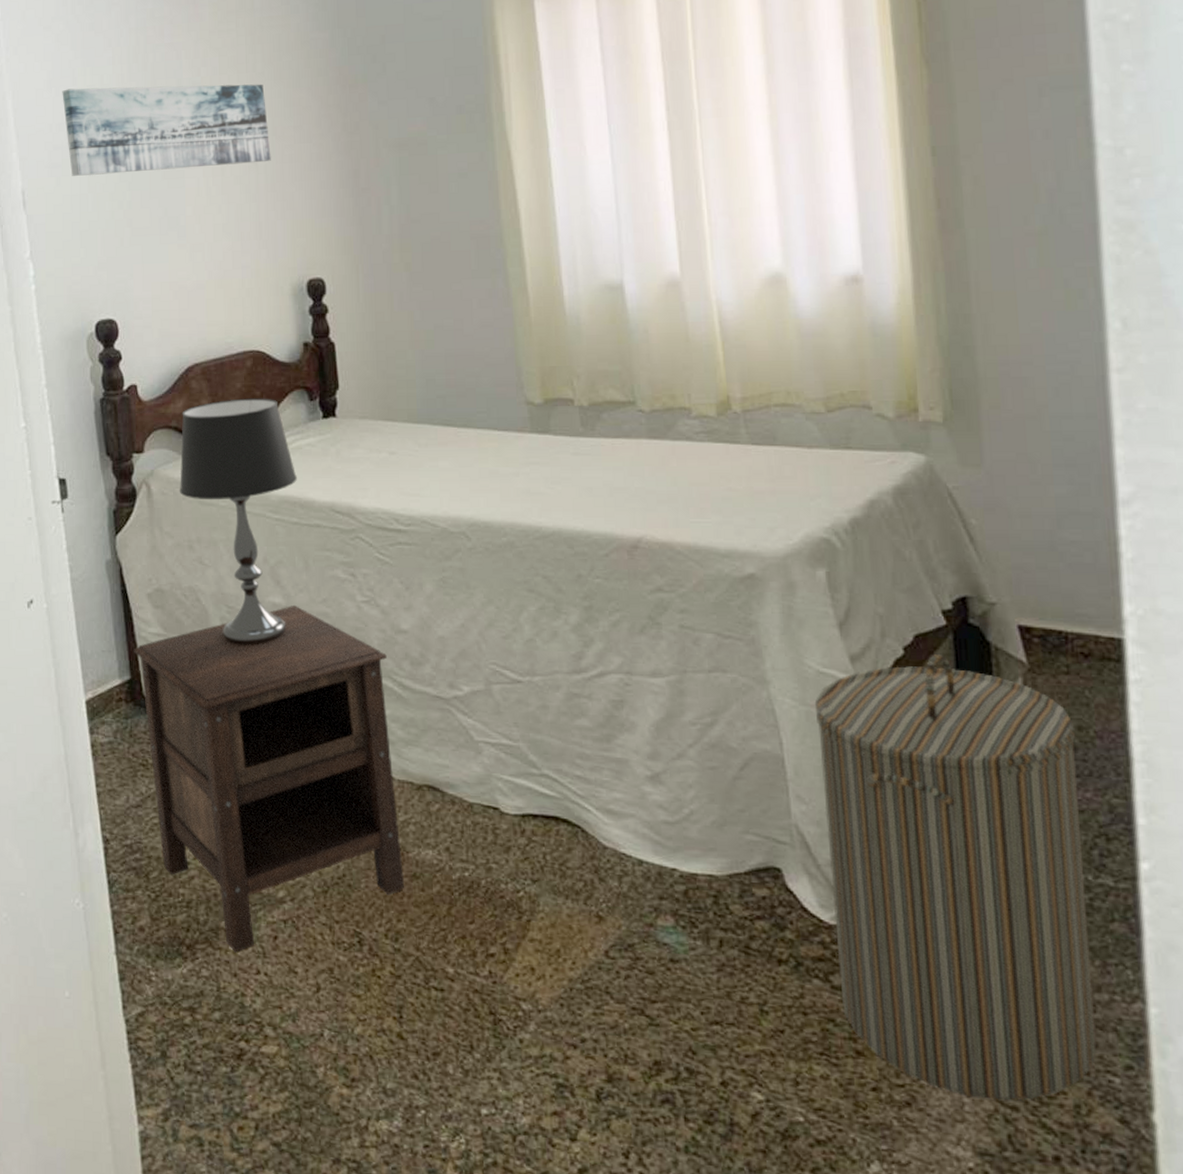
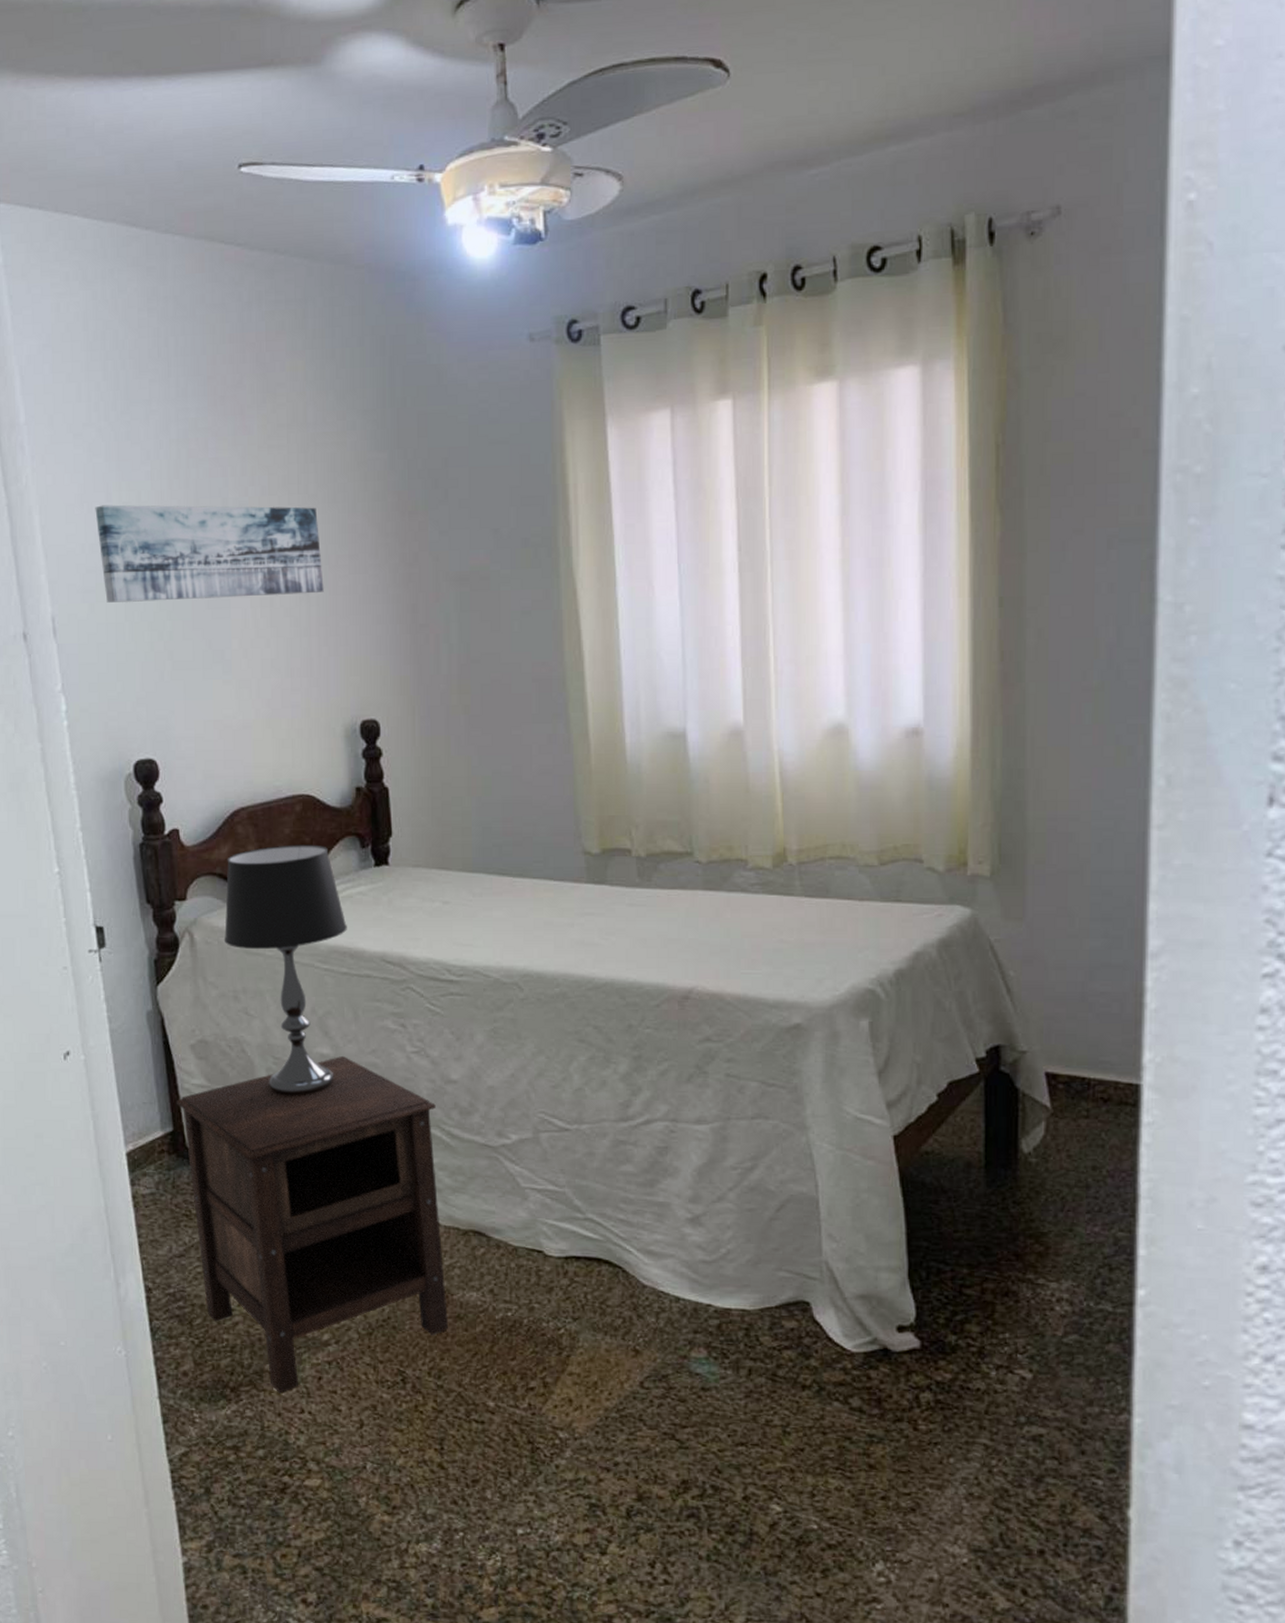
laundry hamper: present [814,653,1097,1101] -> none [850,1099,1089,1504]

